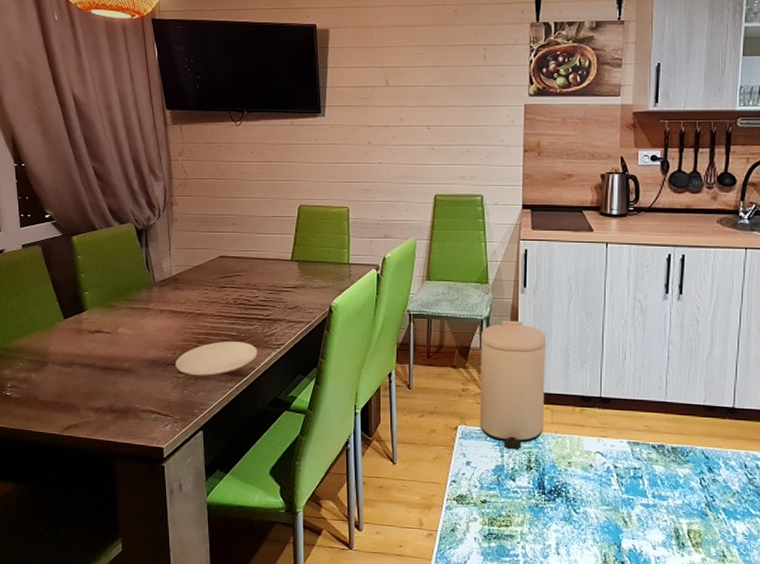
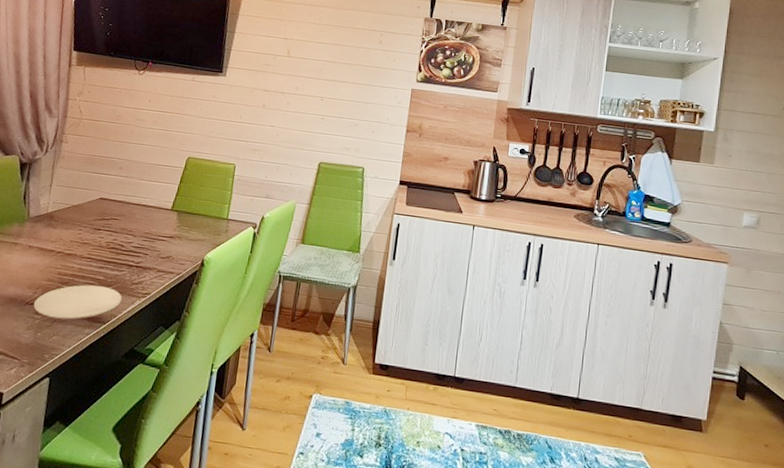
pedal bin: present [479,321,547,450] -> none [334,291,409,425]

